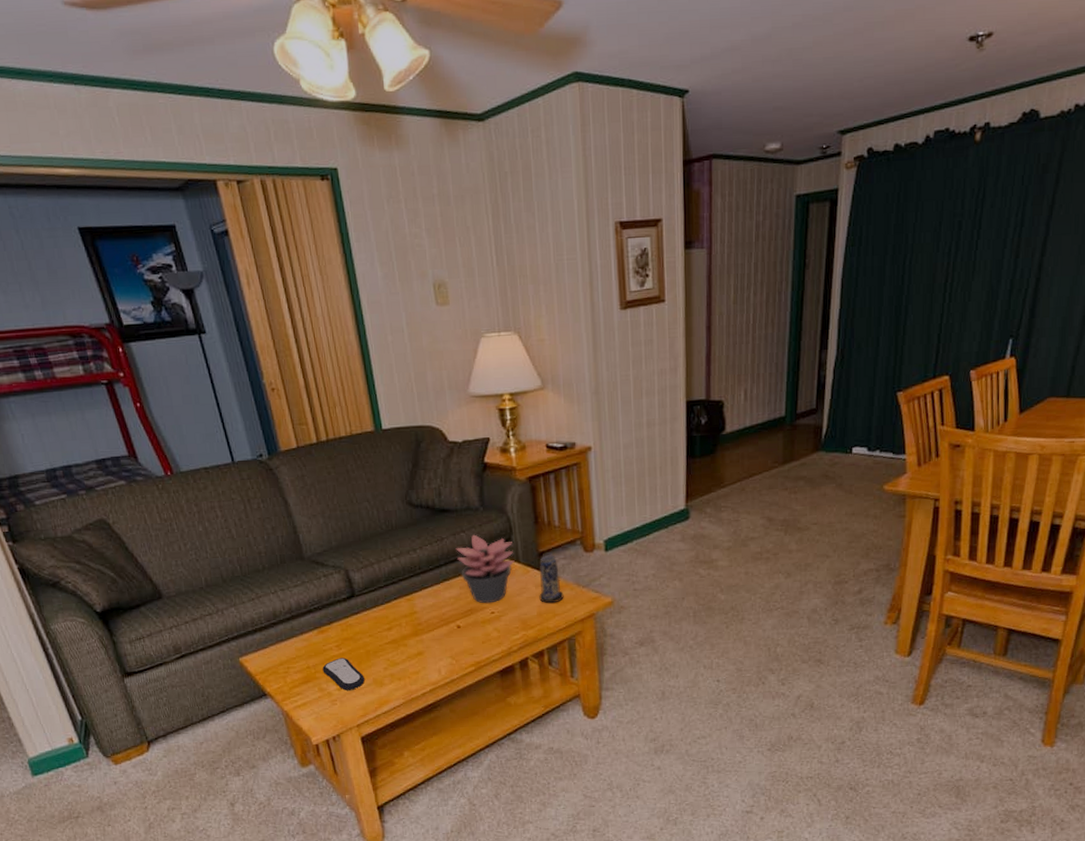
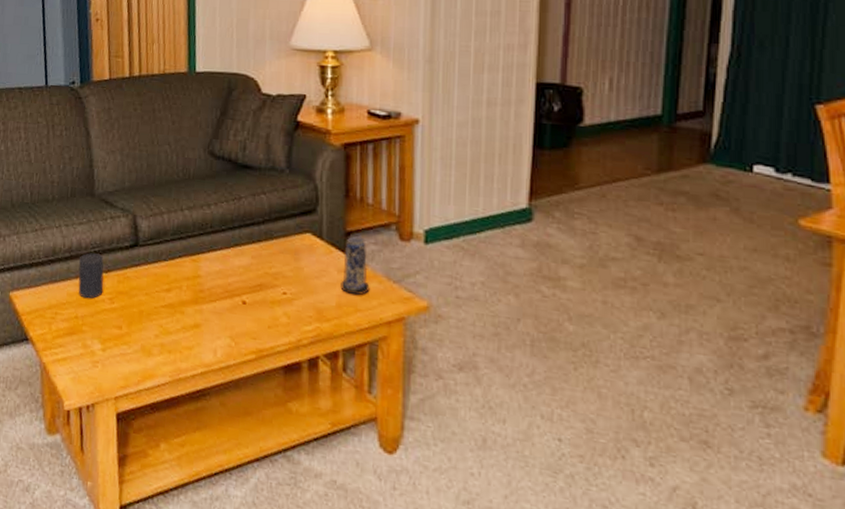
cup: none [301,610,329,650] -> present [78,253,104,299]
remote control: present [322,658,365,690] -> none [90,313,132,354]
succulent plant: present [456,534,515,604] -> none [253,198,317,282]

